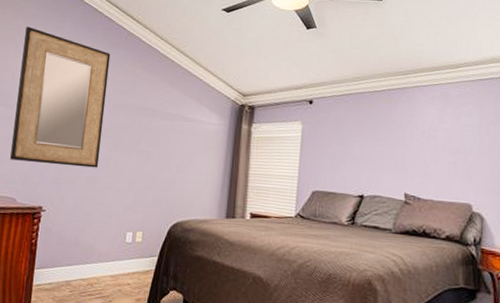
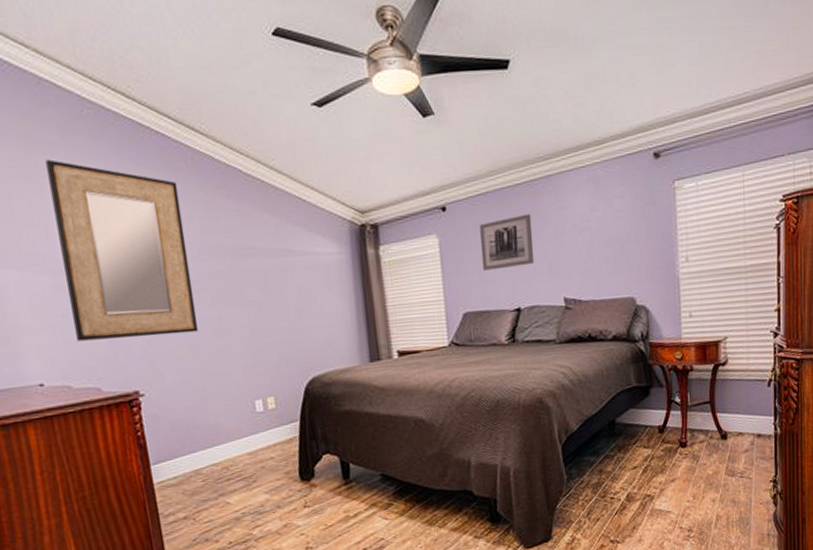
wall art: none [335,116,385,160] -> present [480,213,534,271]

